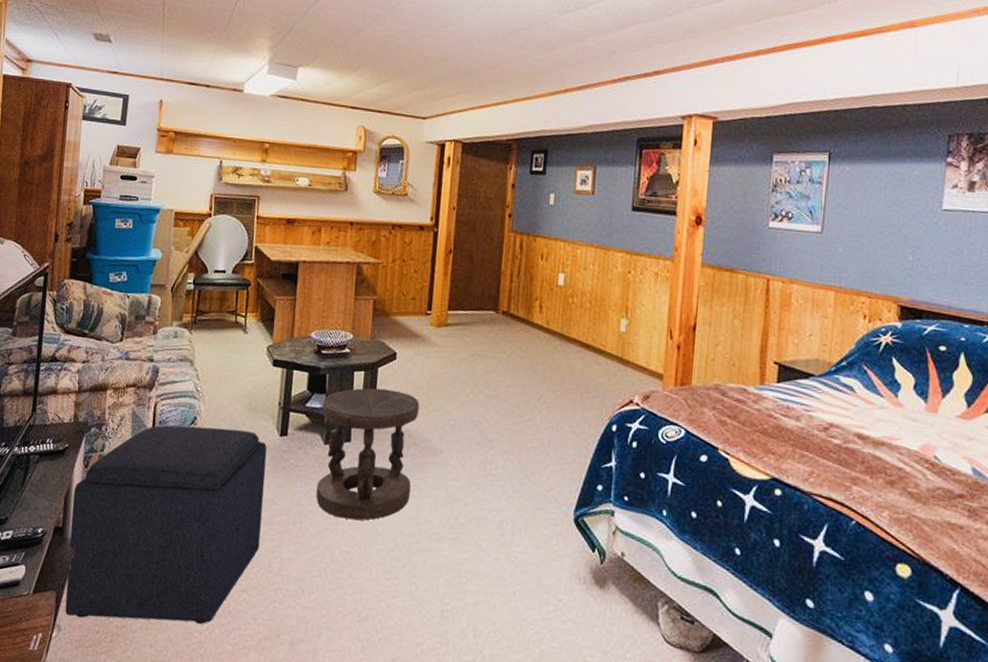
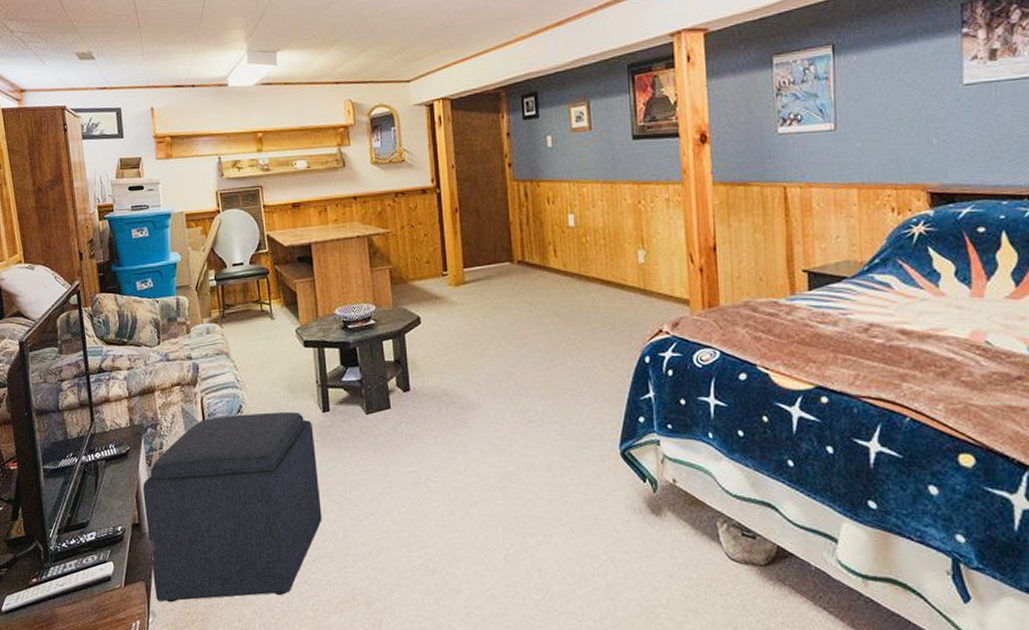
stool: present [316,388,420,520] -> none [357,353,456,482]

